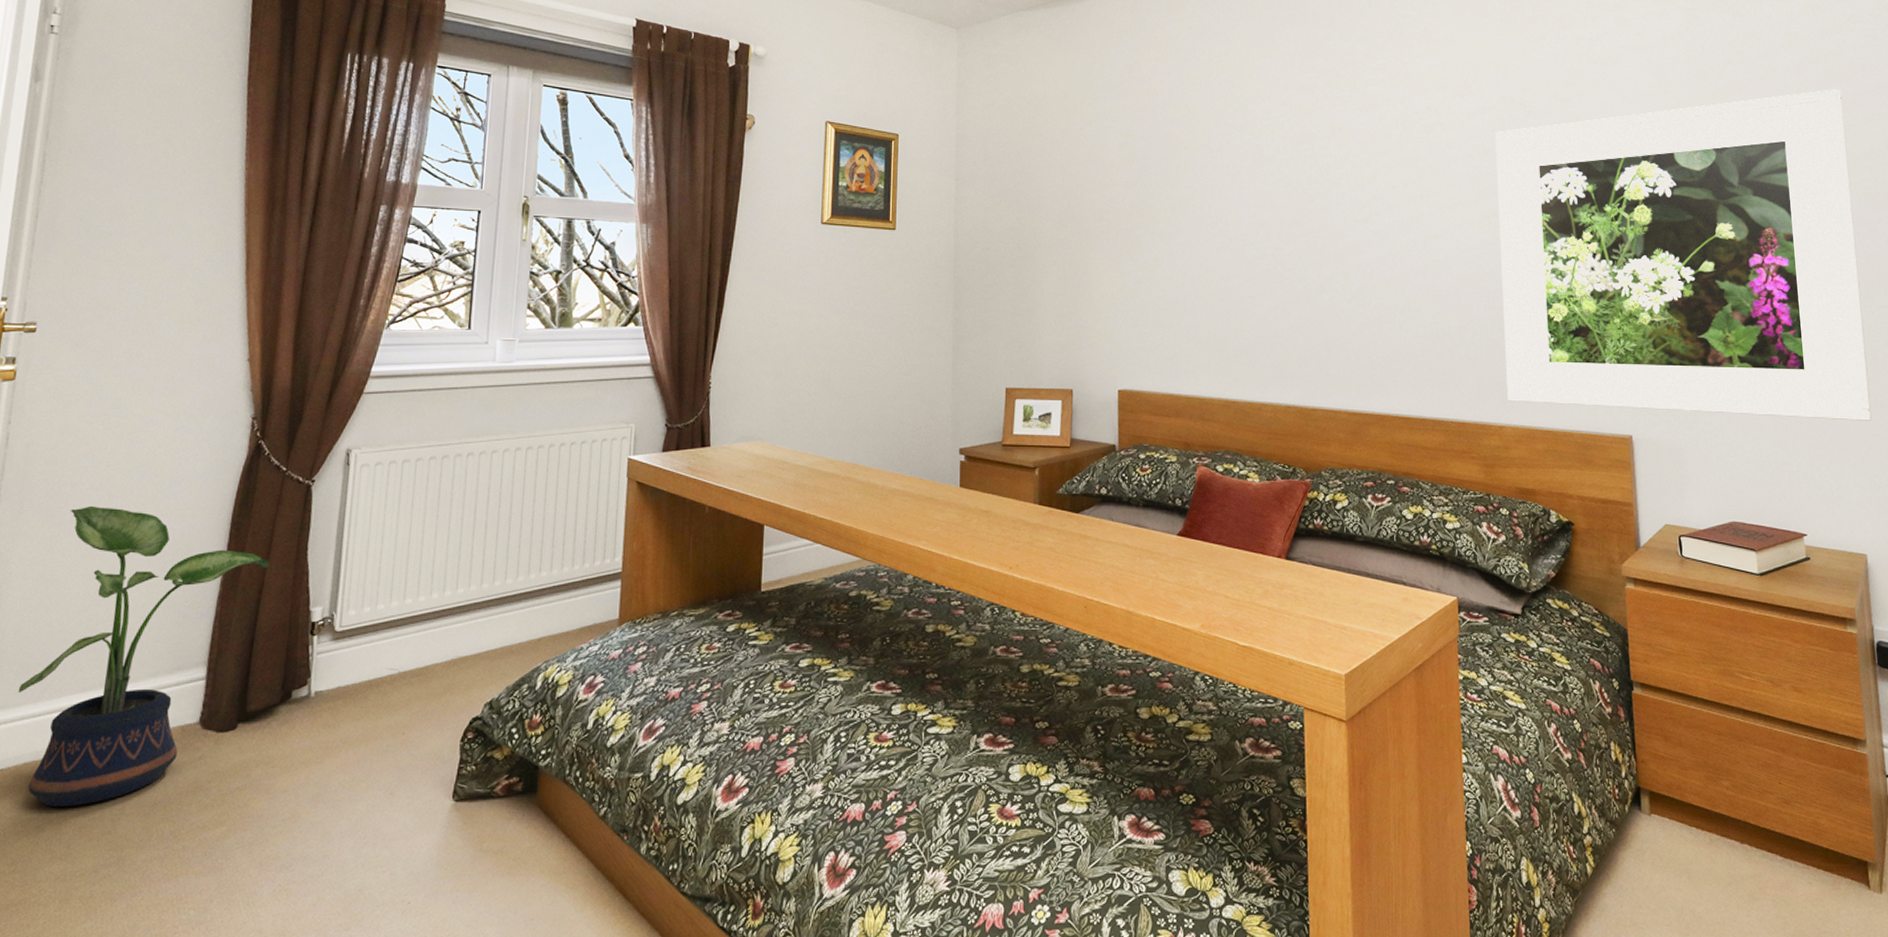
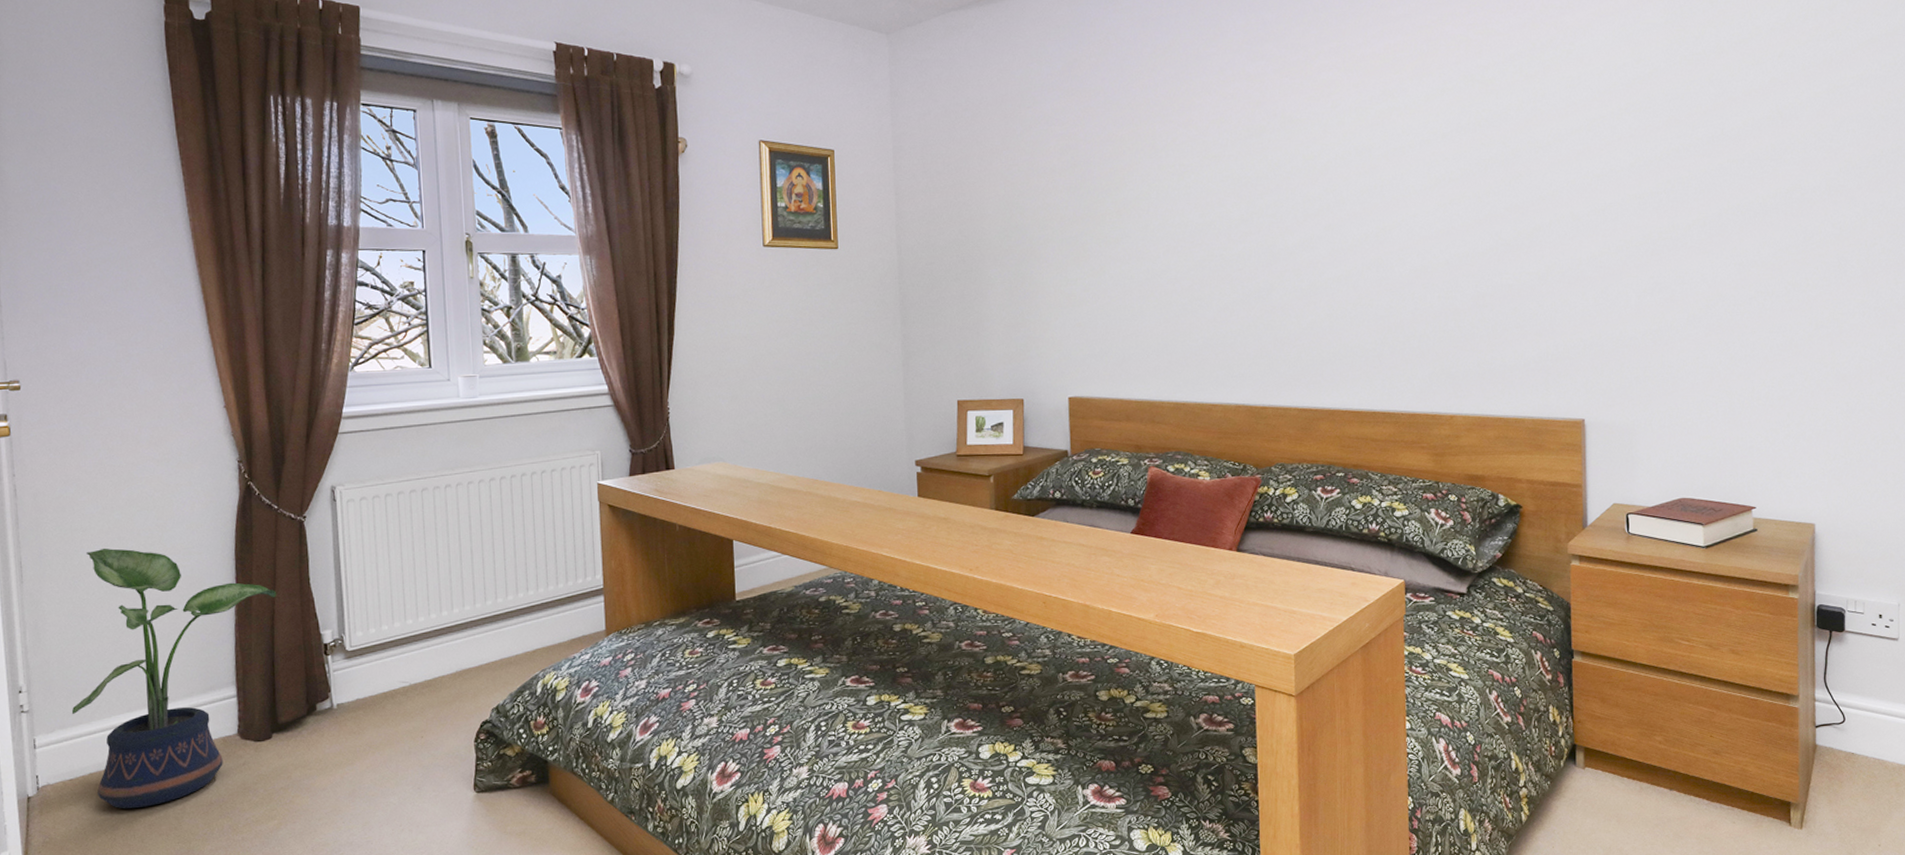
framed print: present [1495,89,1872,421] -> none [1454,47,1832,395]

